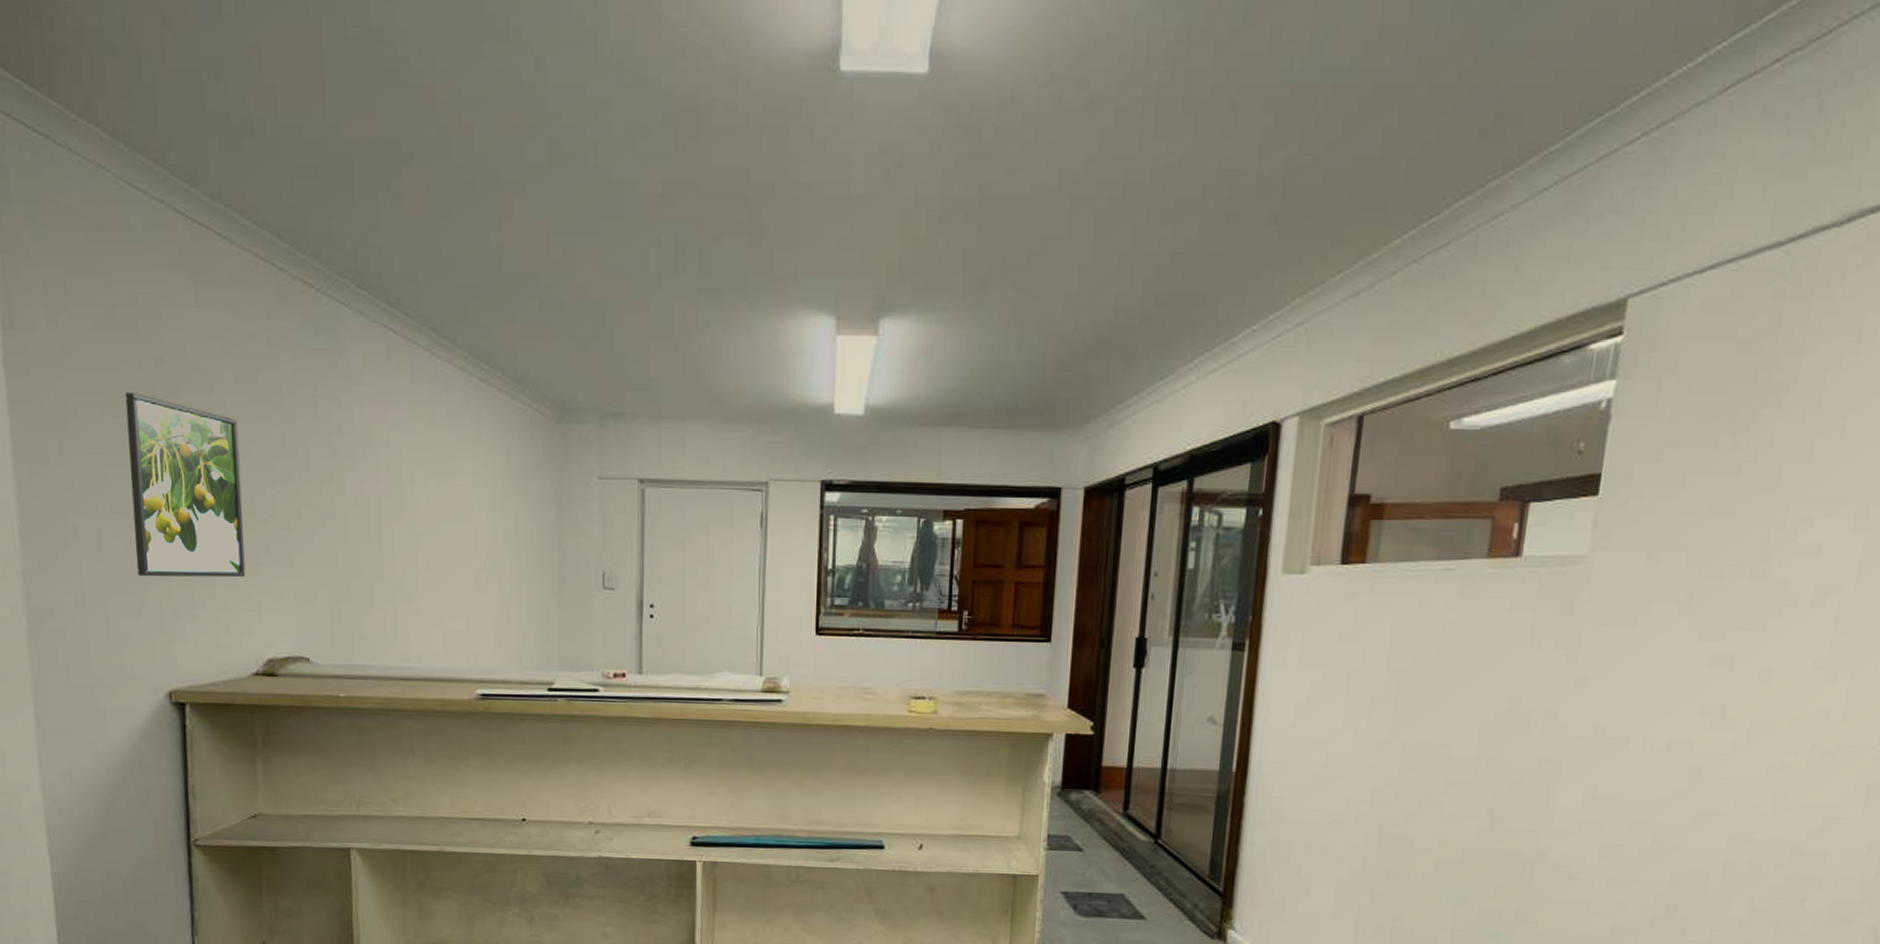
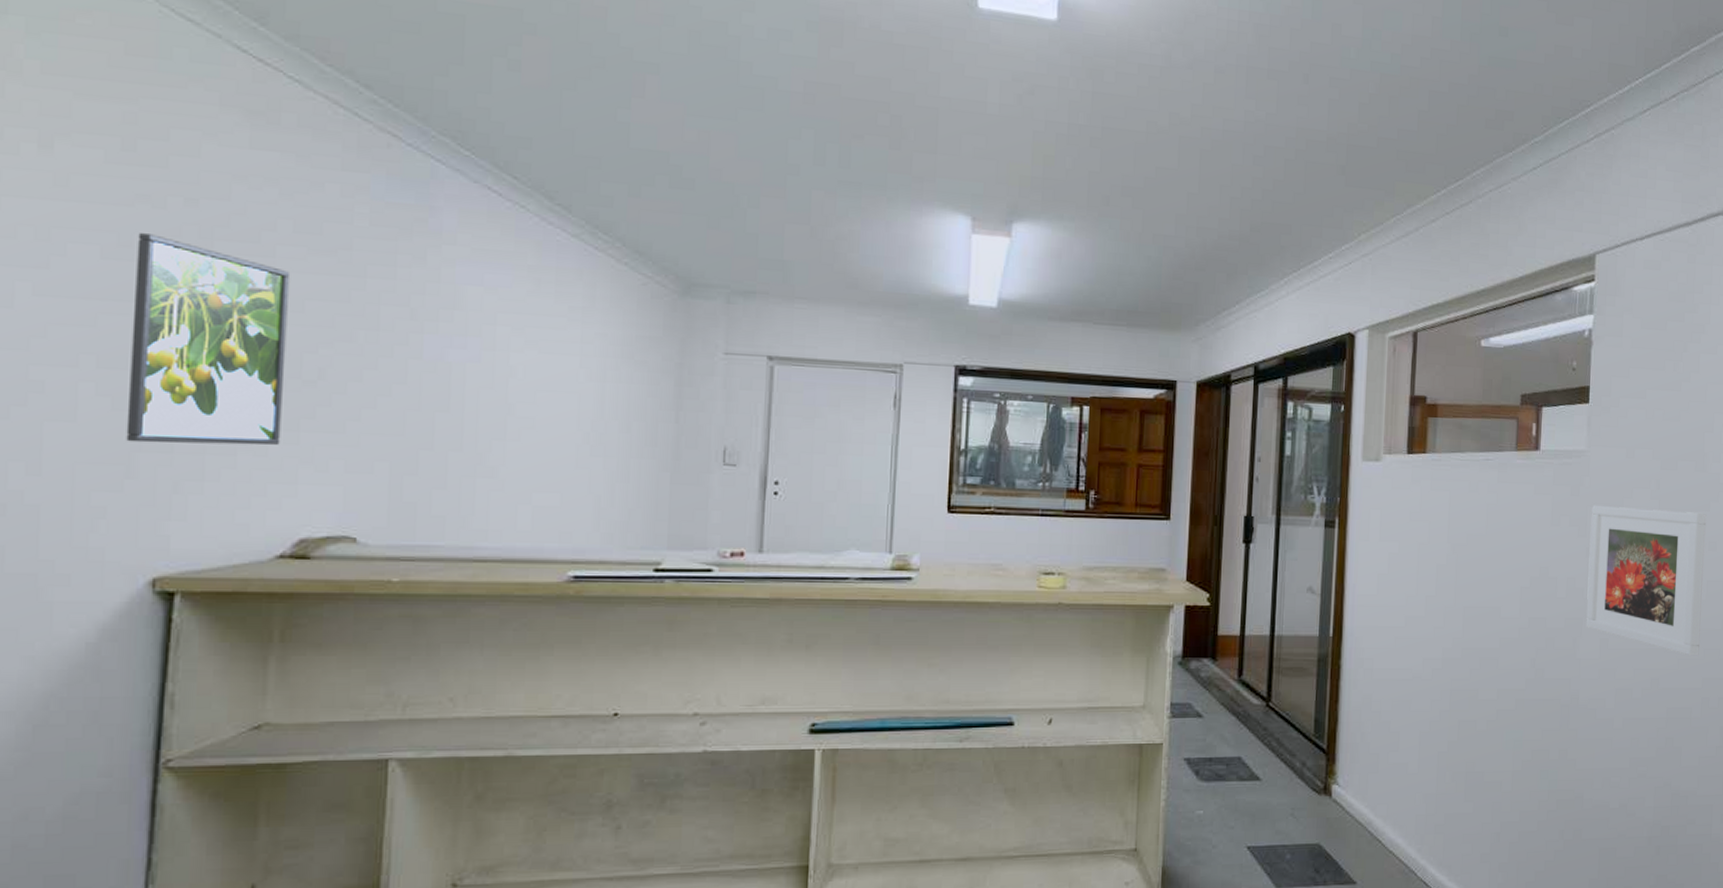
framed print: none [1566,623,1761,810] -> present [1586,505,1707,656]

